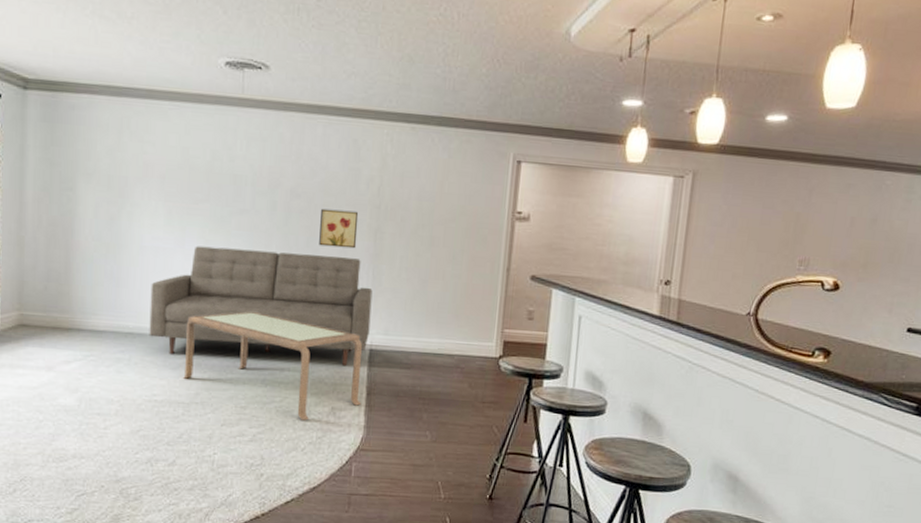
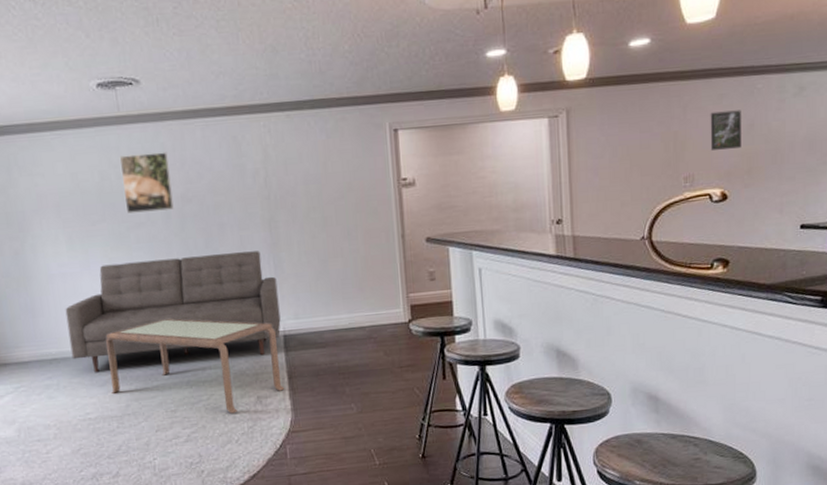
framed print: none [232,138,284,203] -> present [119,152,174,214]
wall art: present [319,208,359,249] -> none [214,205,254,245]
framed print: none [830,200,867,241] -> present [710,110,742,150]

